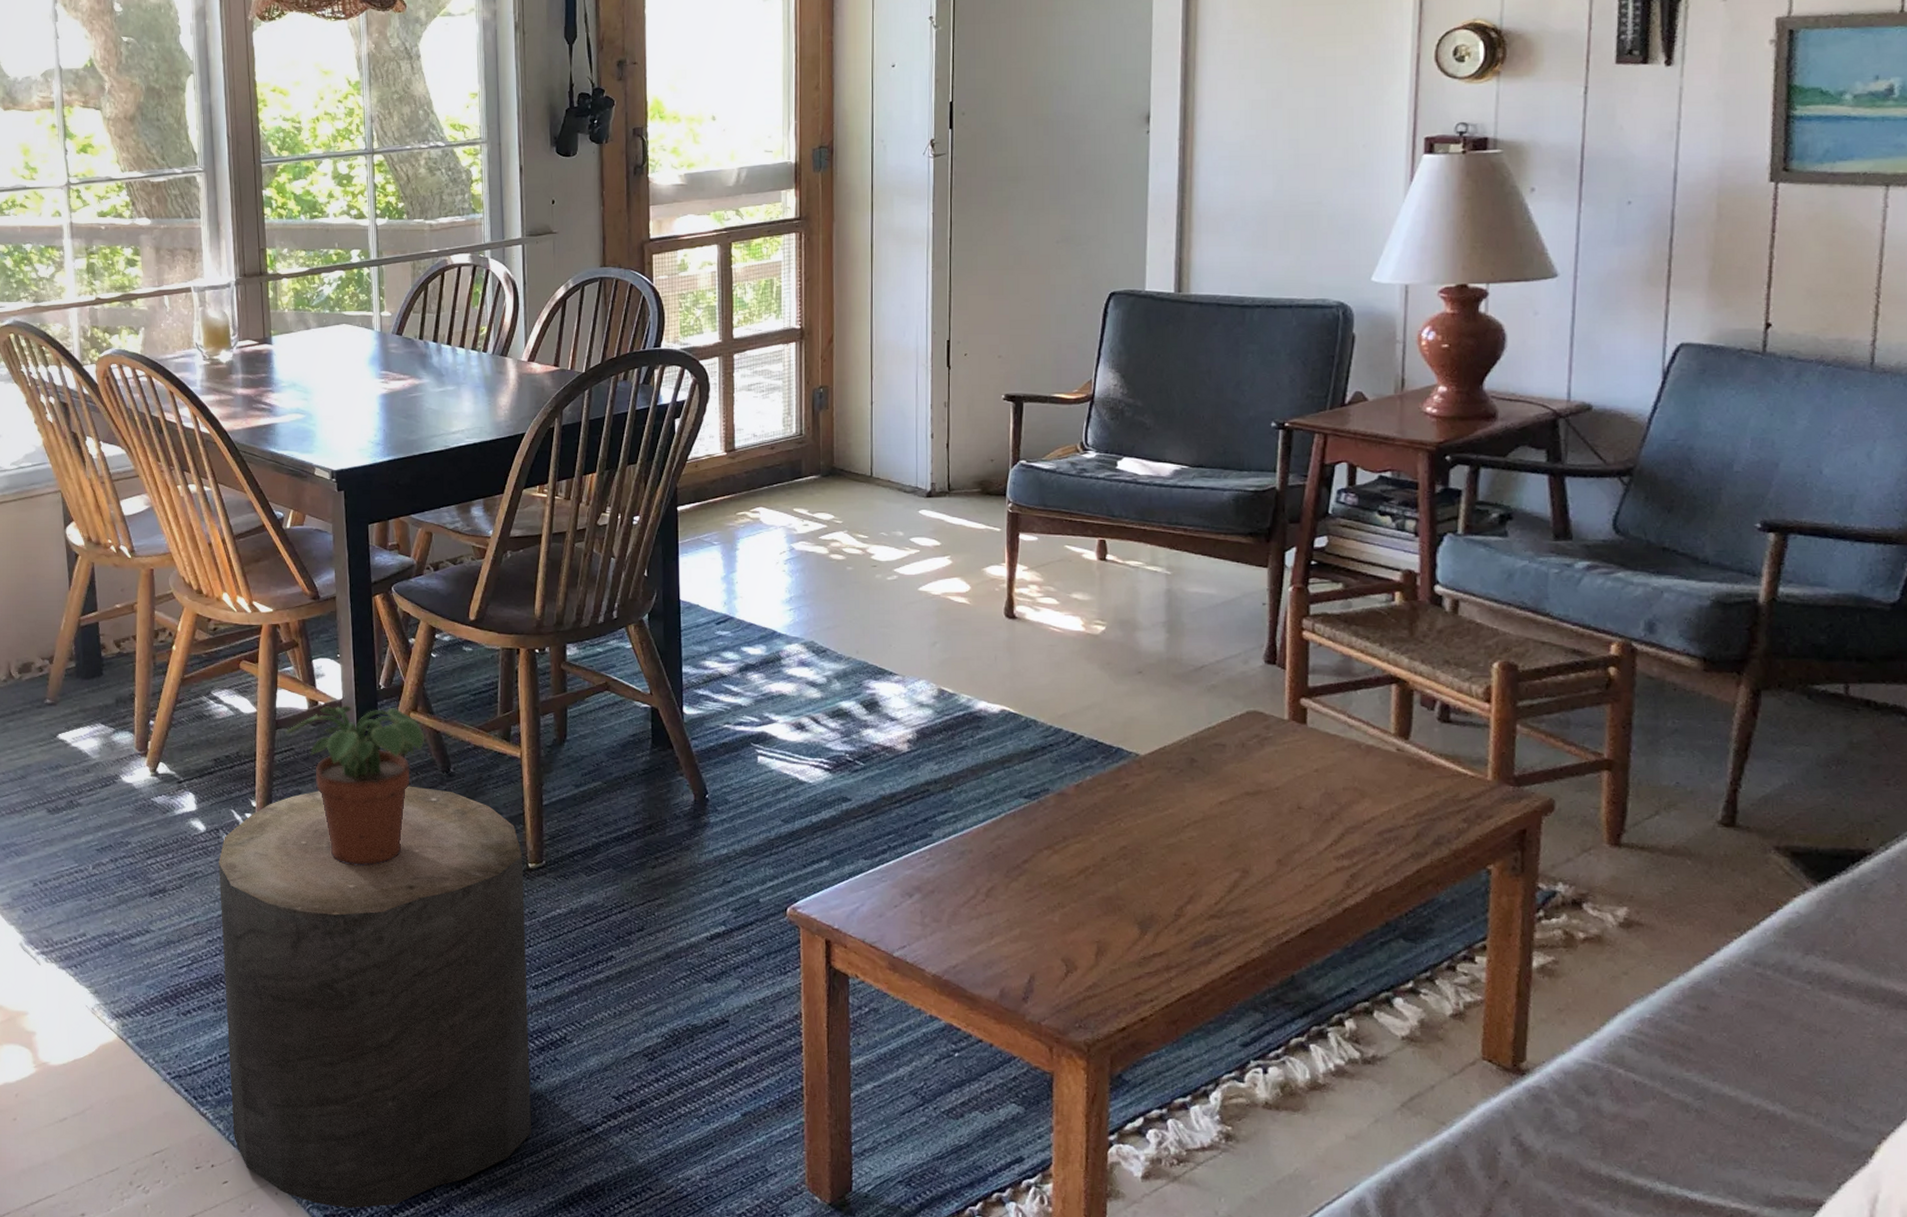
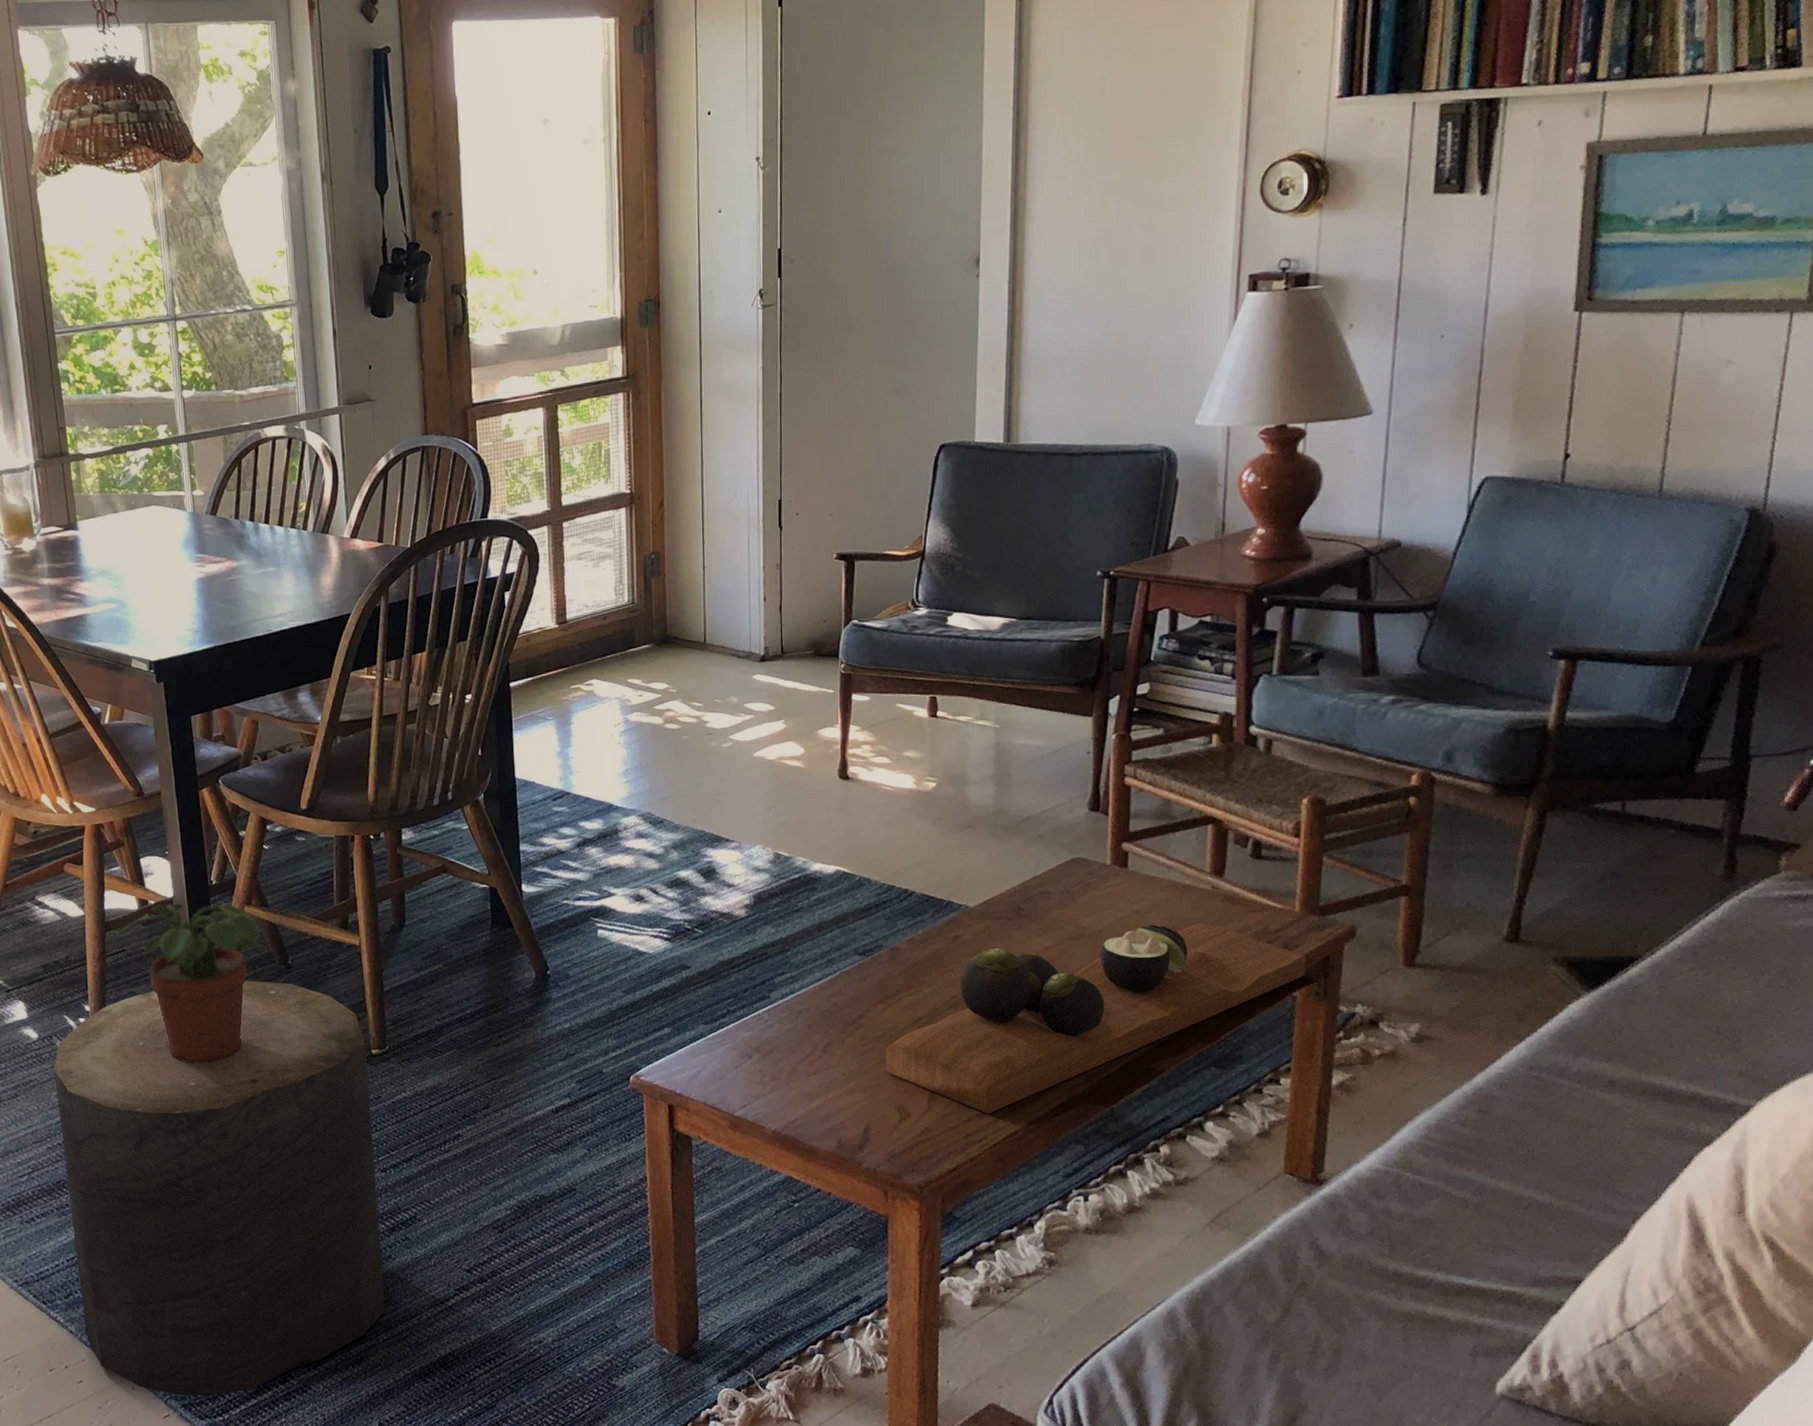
decorative tray: none [1051,785,1501,973] -> present [885,923,1306,1114]

